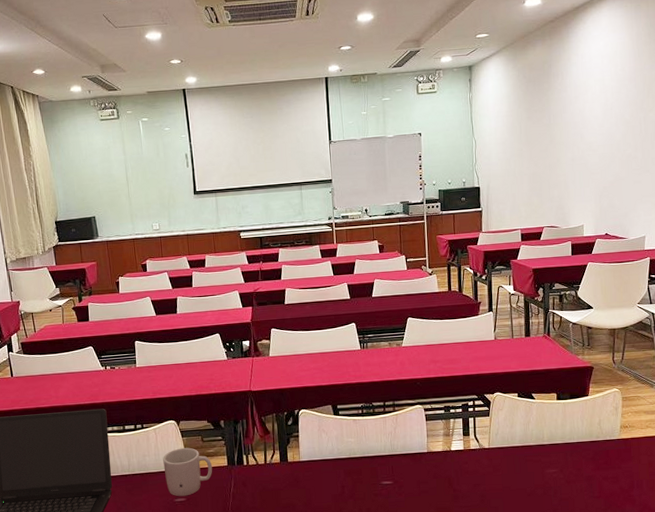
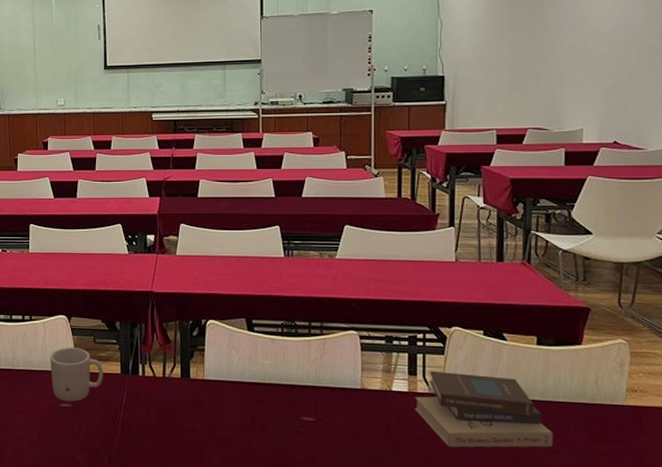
books: none [469,428,571,490] -> present [414,370,553,448]

